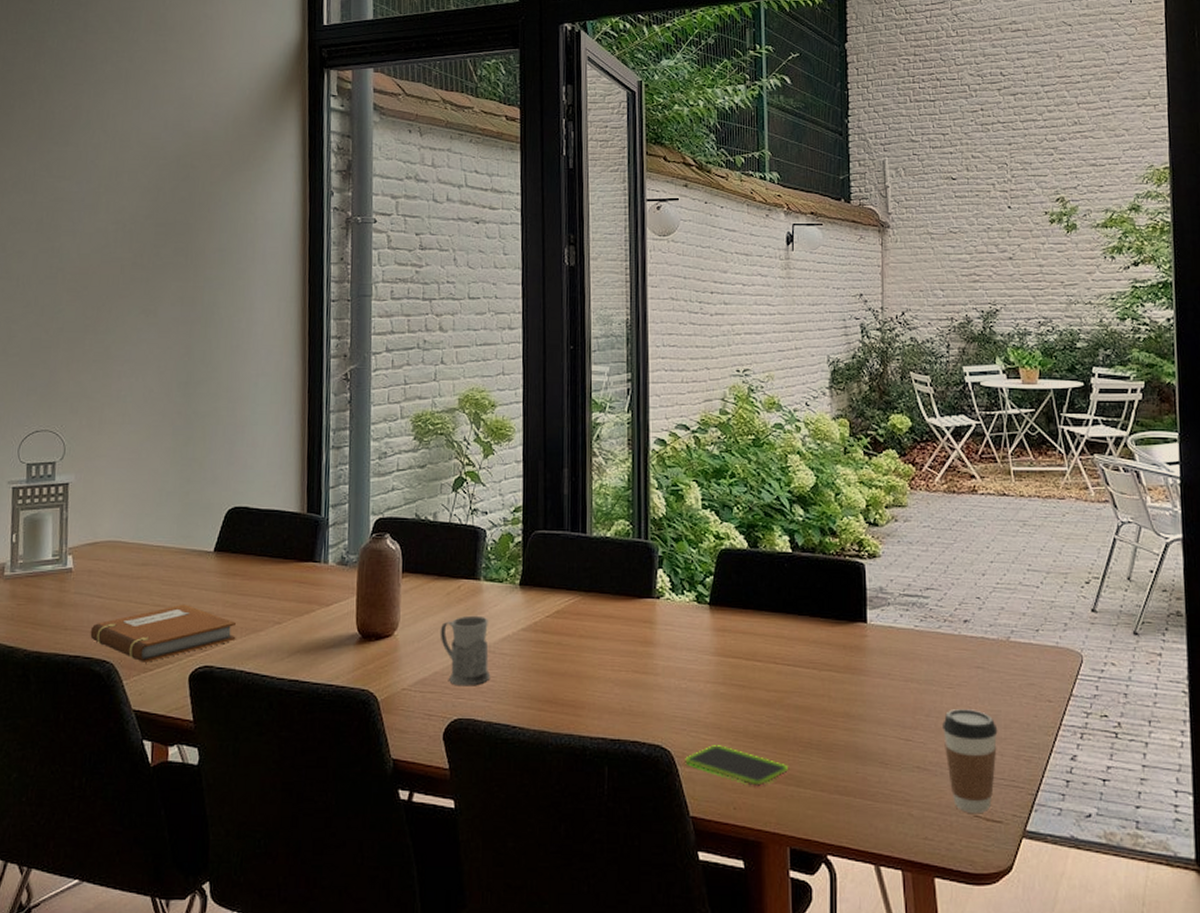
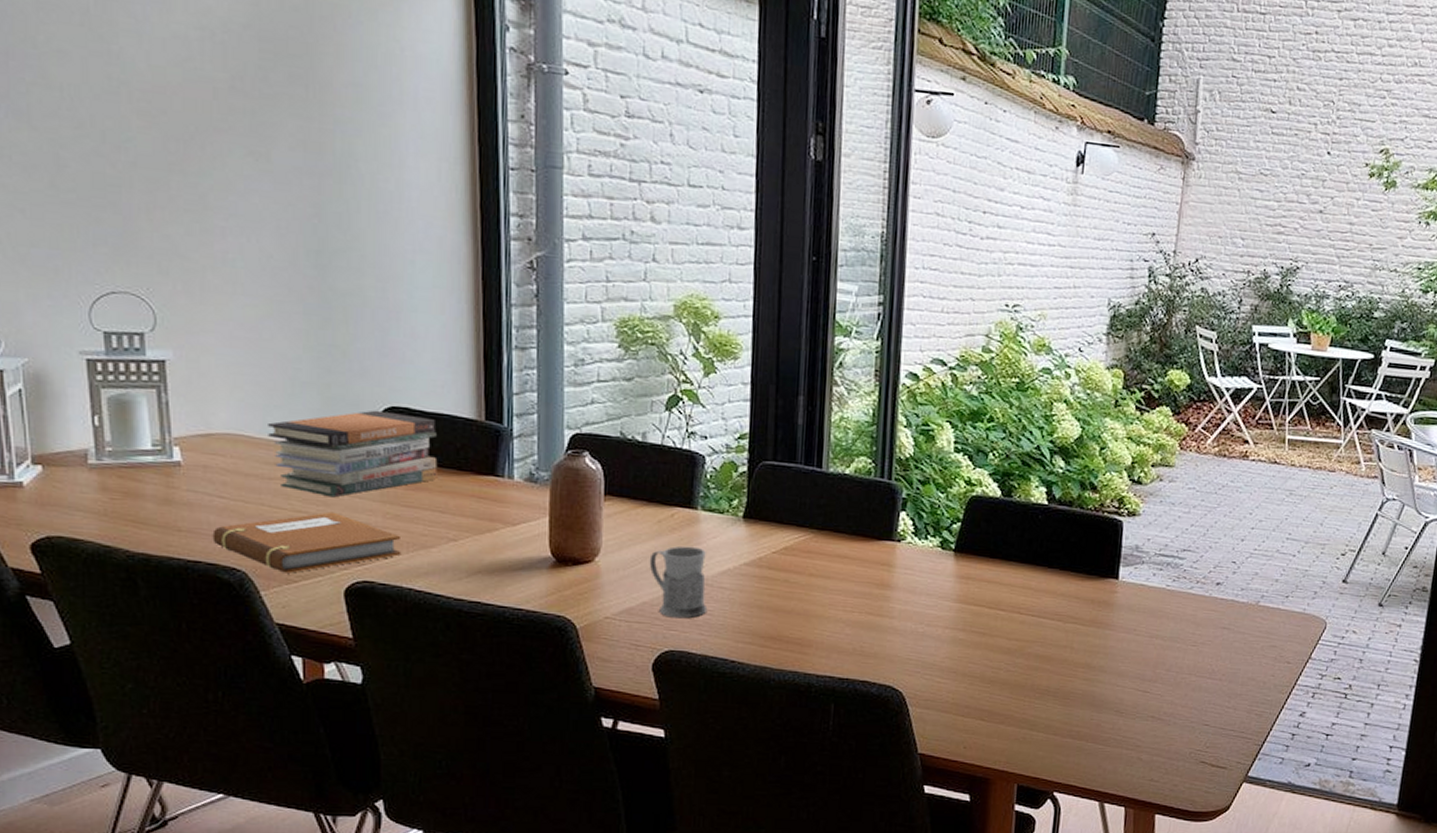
book stack: none [139,511,268,591] -> present [268,410,438,498]
smartphone: present [685,745,788,787] -> none [917,688,1023,729]
coffee cup: present [943,709,998,813] -> none [1180,665,1235,759]

